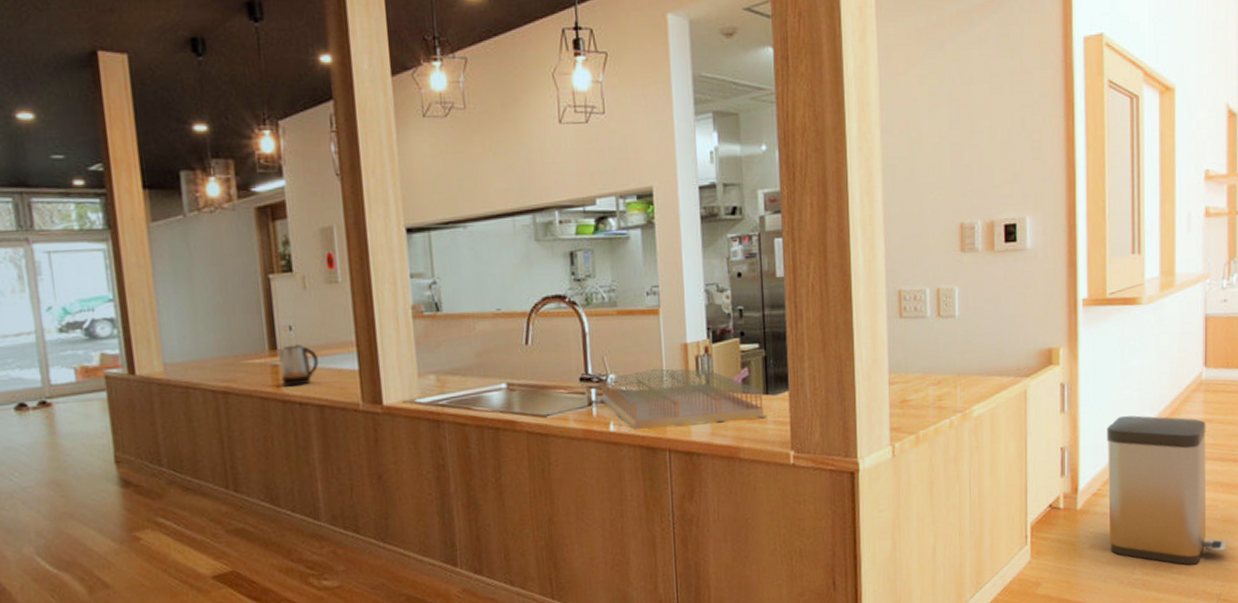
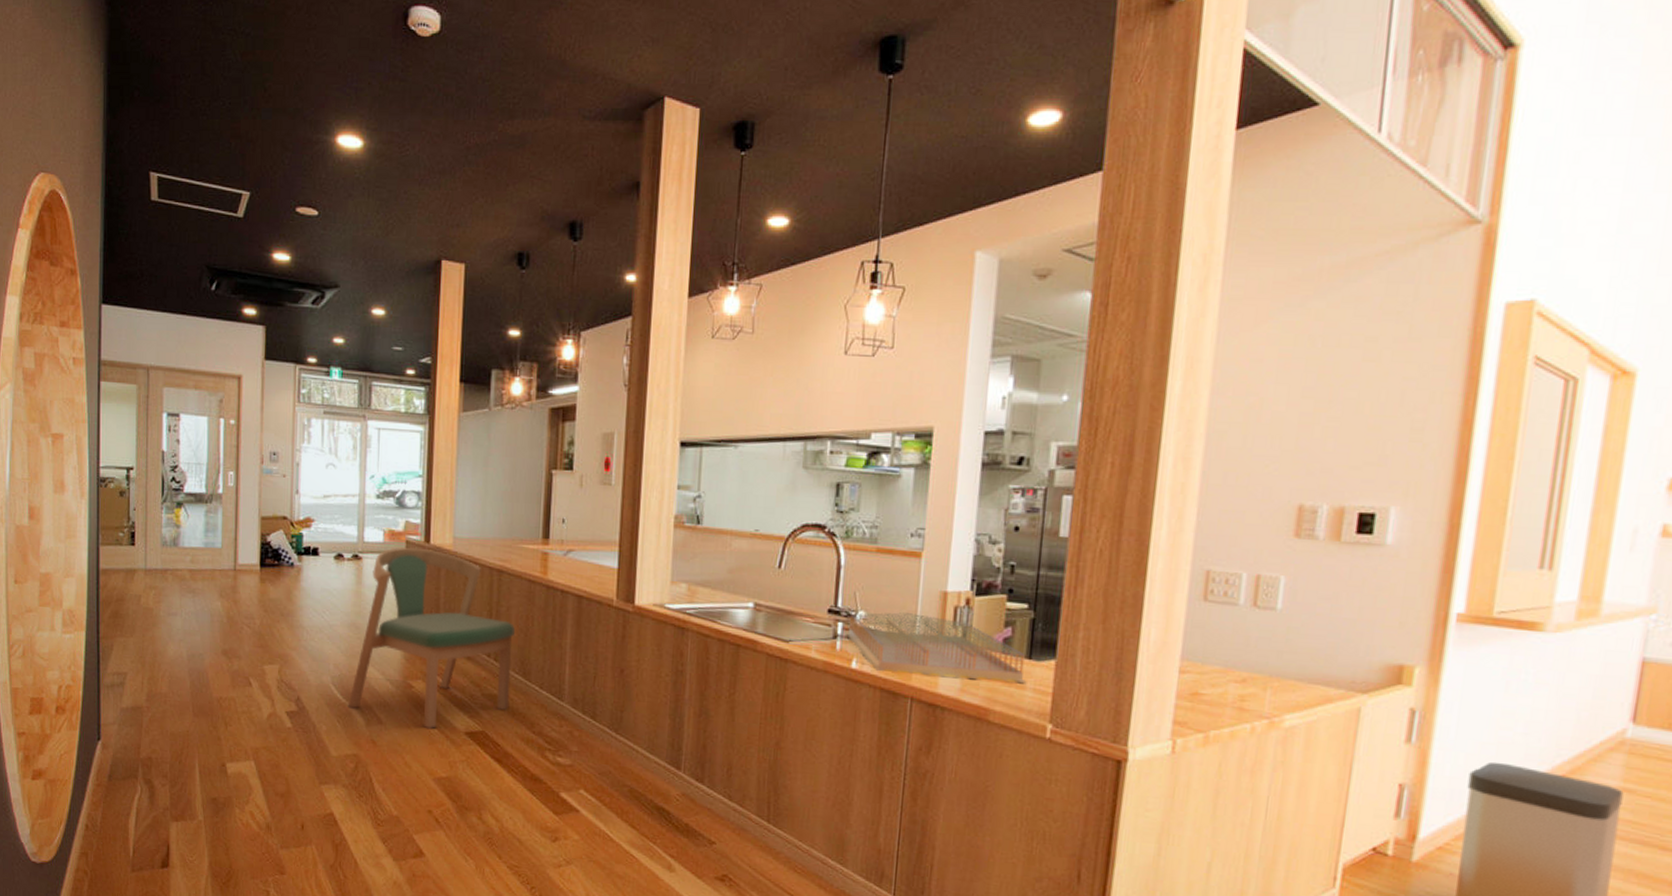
dining chair: none [61,382,260,583] -> present [347,547,516,729]
kettle: present [277,343,318,387] -> none [549,535,583,575]

